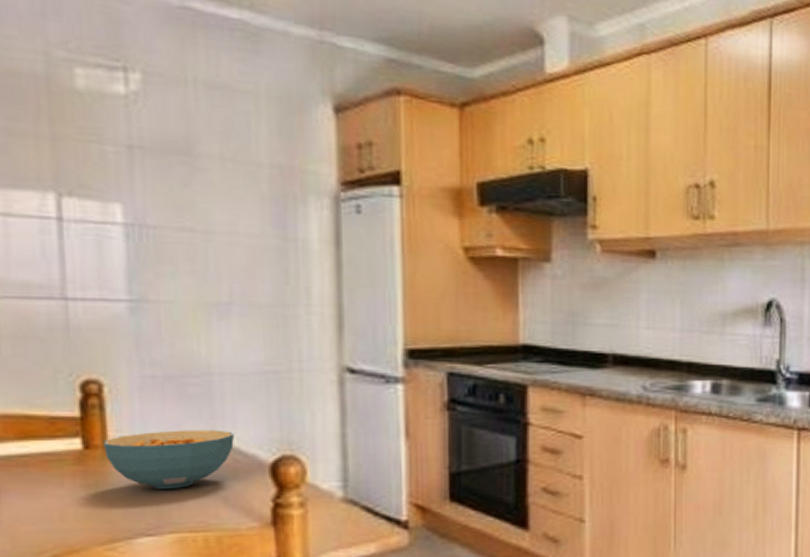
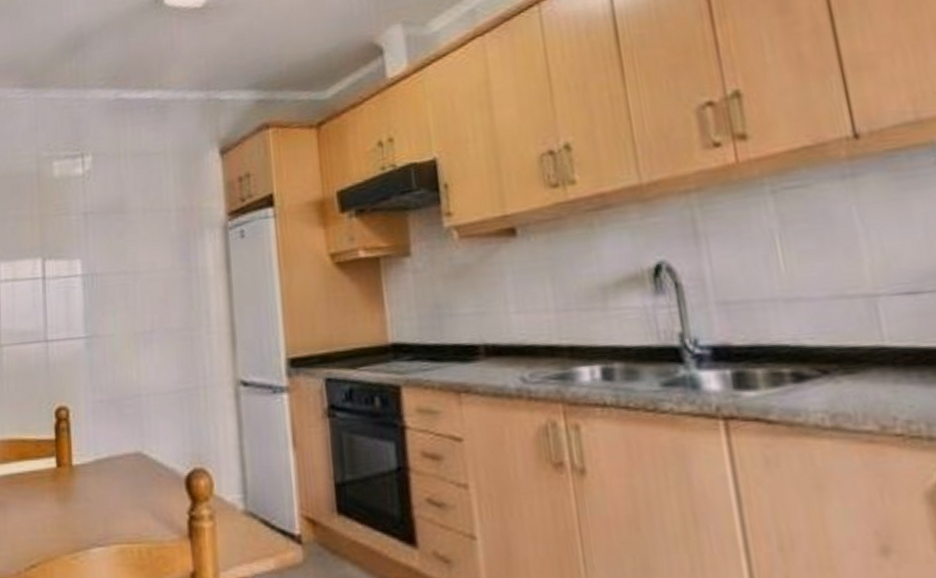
cereal bowl: present [103,430,234,490] -> none [70,446,158,503]

